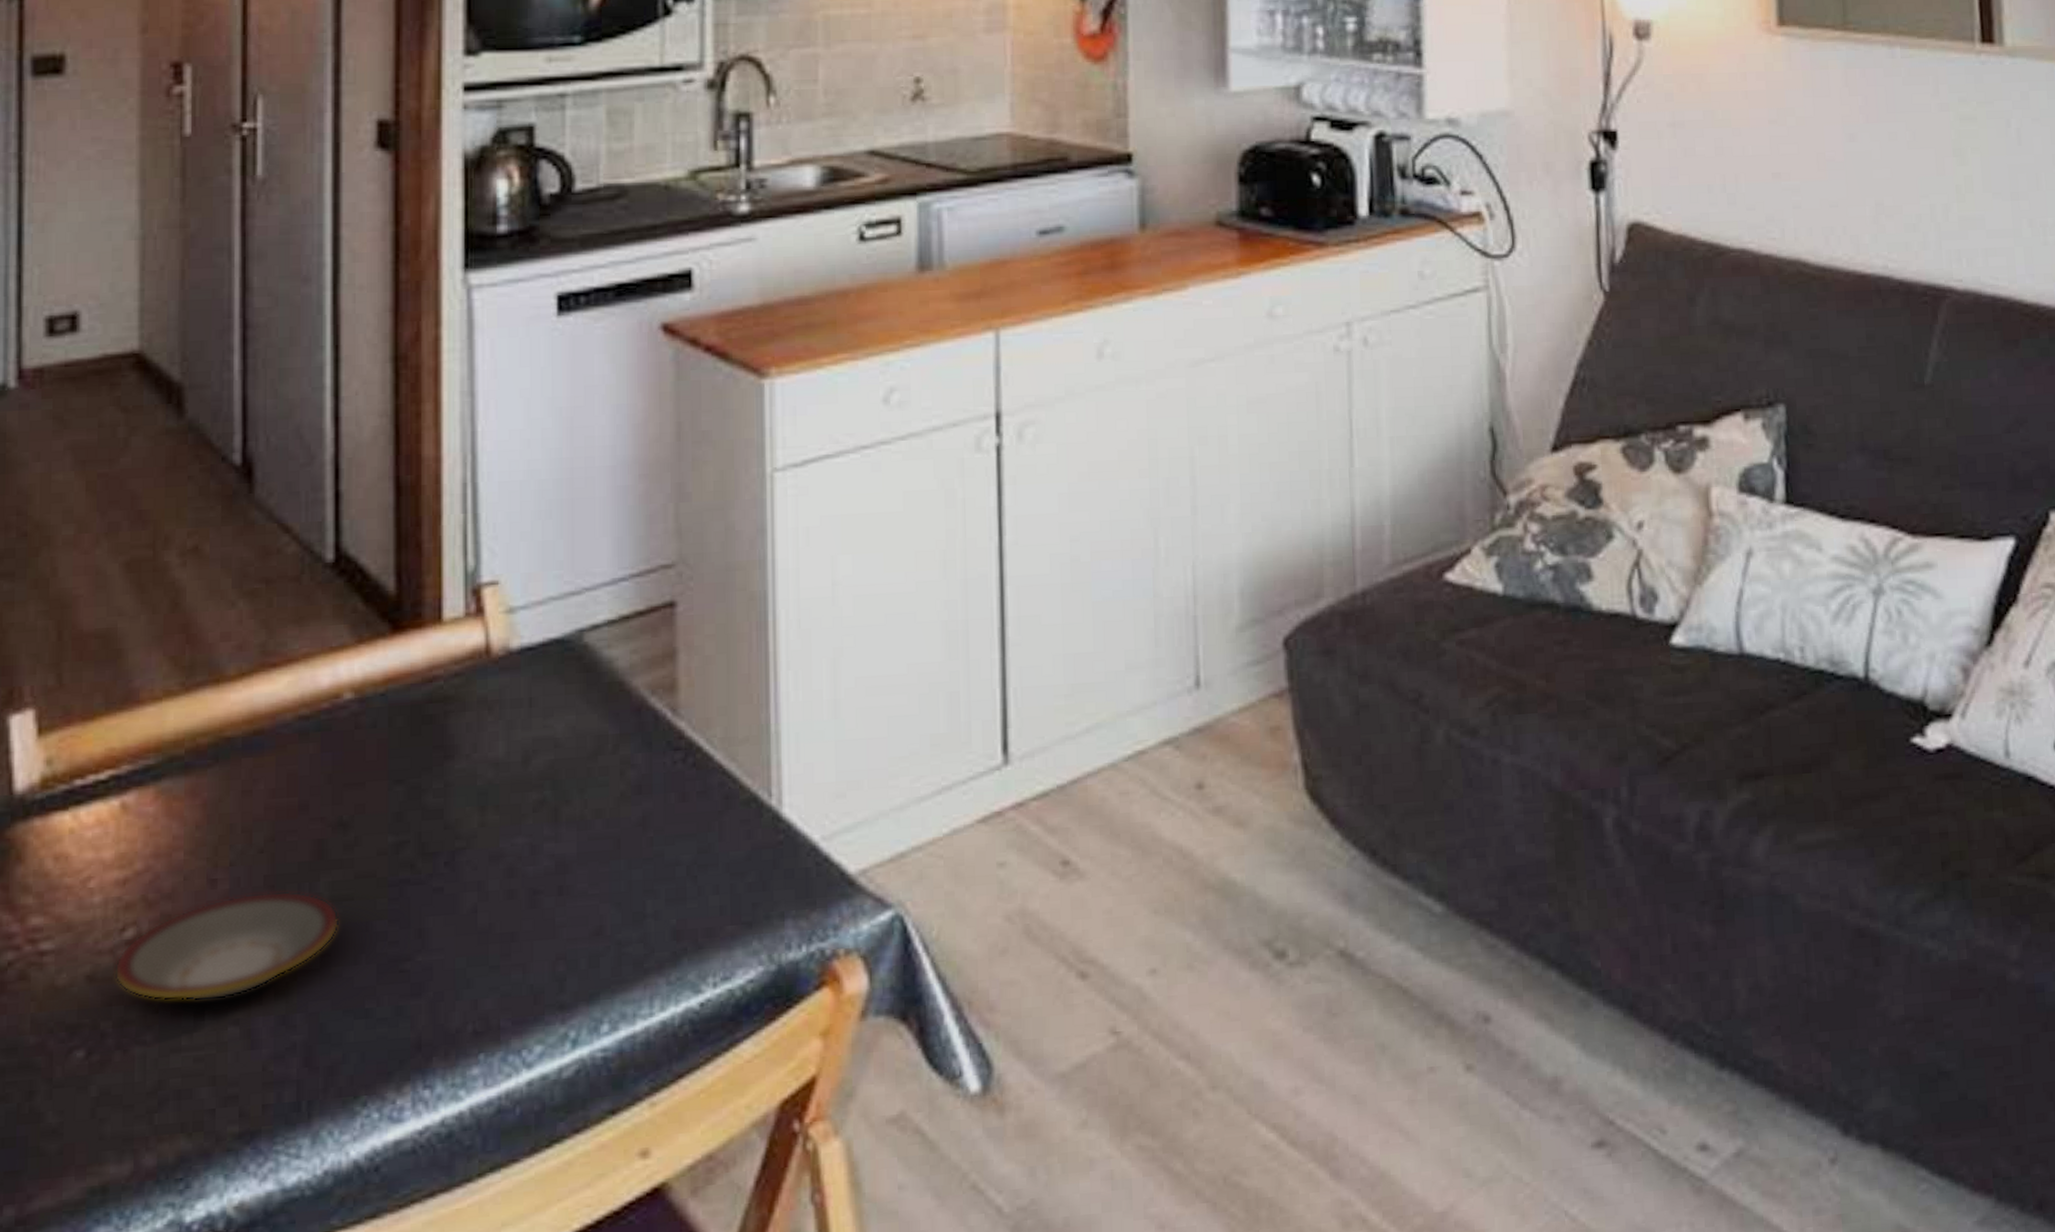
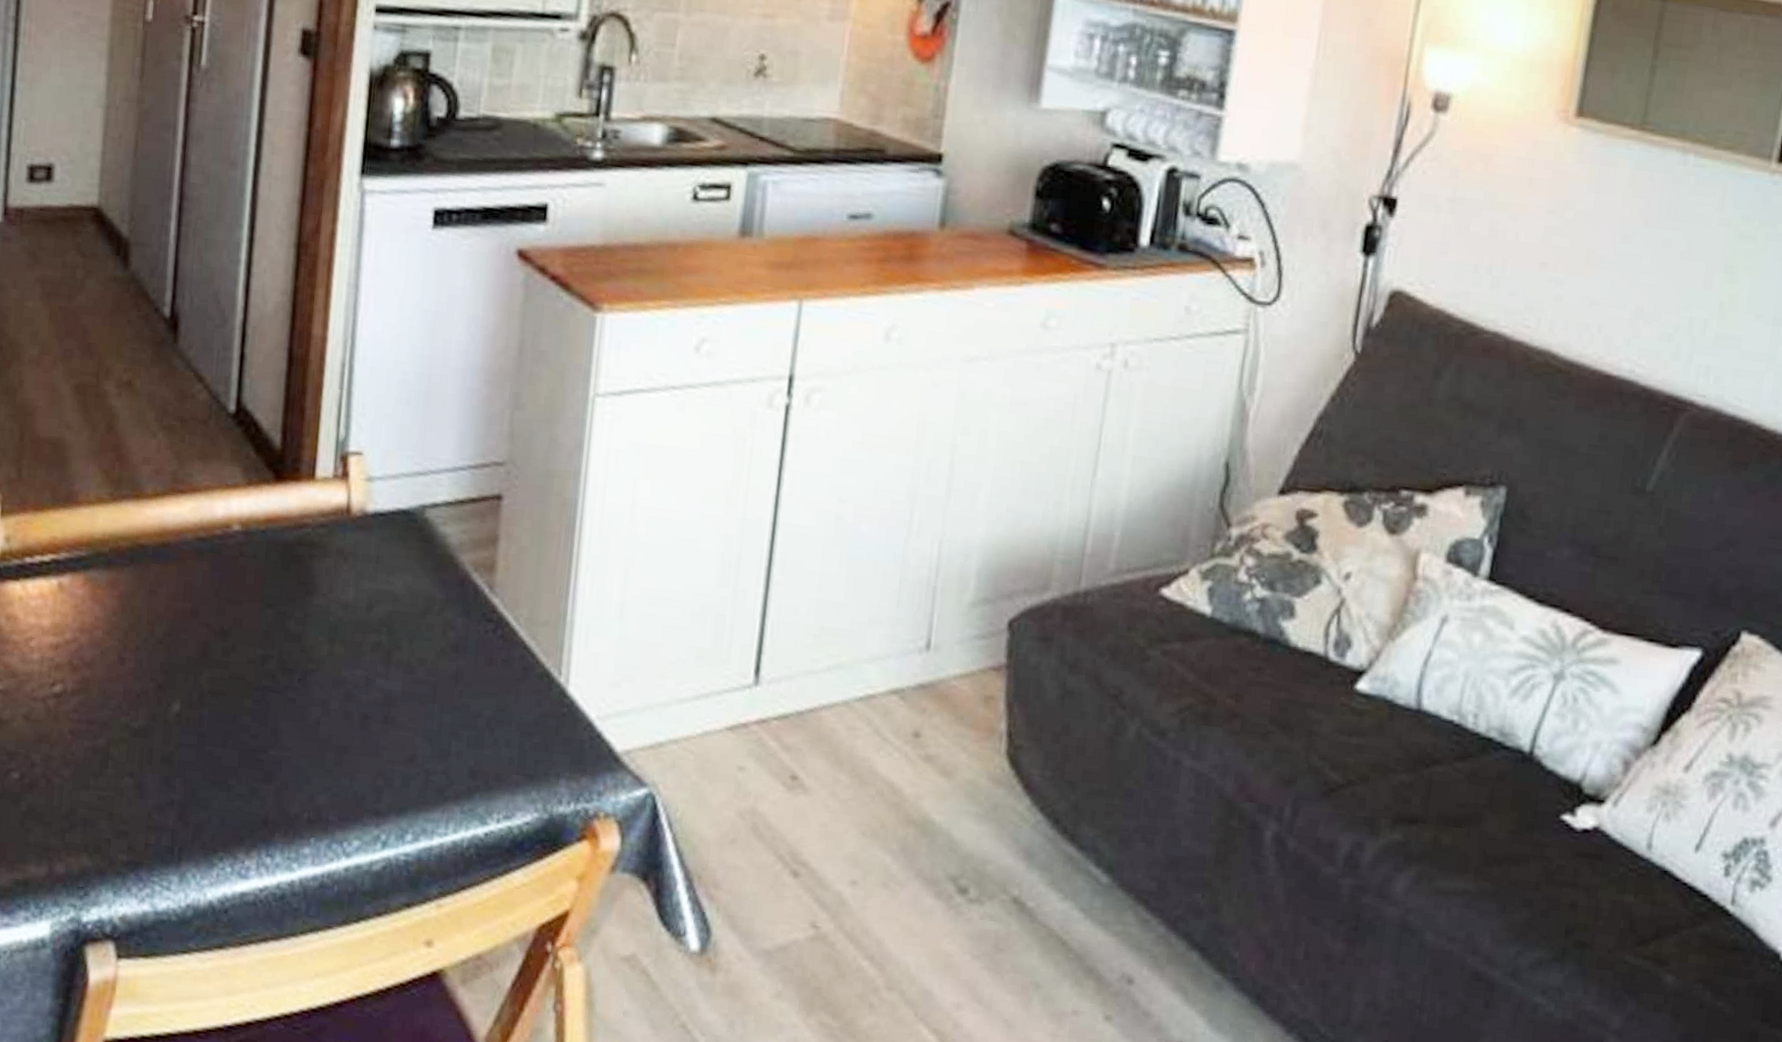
plate: present [114,891,340,1001] -> none [44,674,215,755]

